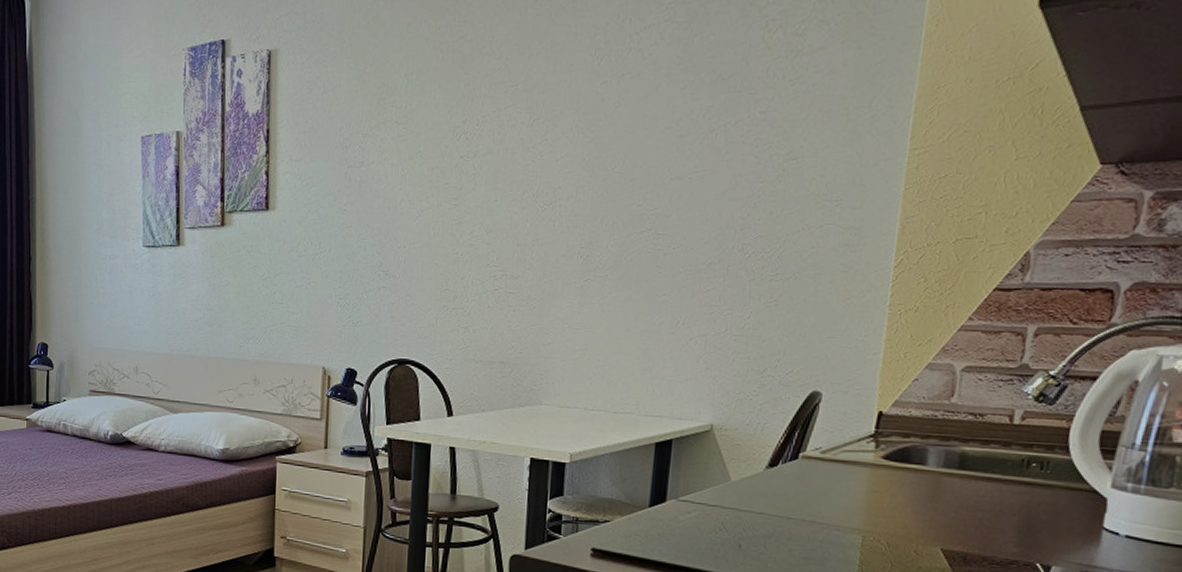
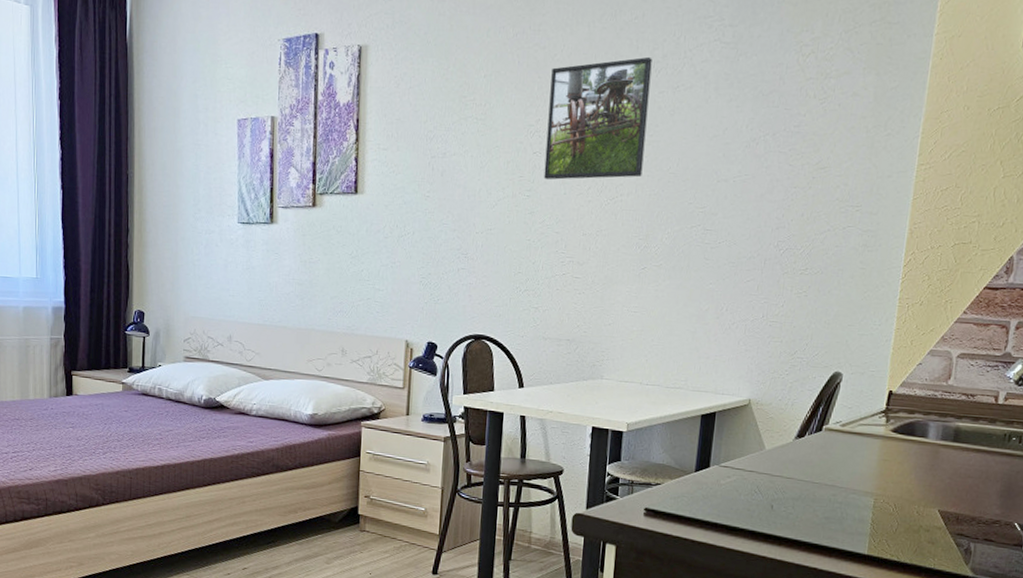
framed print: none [472,43,593,185] -> present [543,56,653,180]

